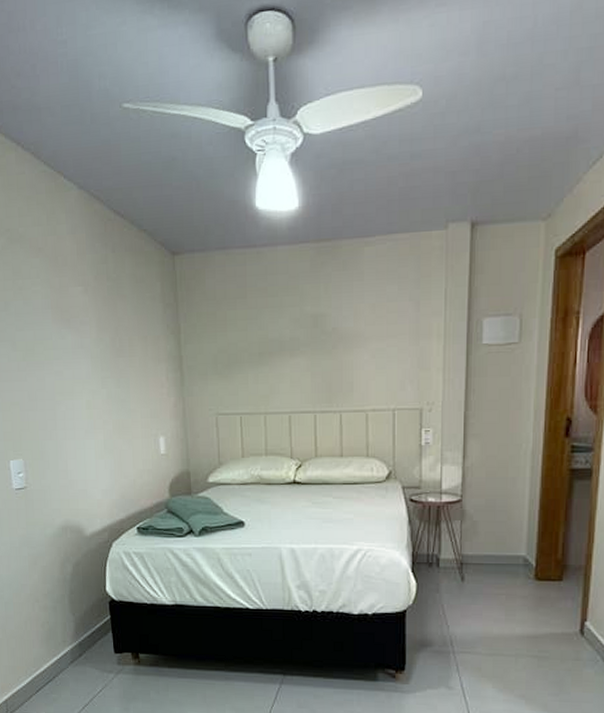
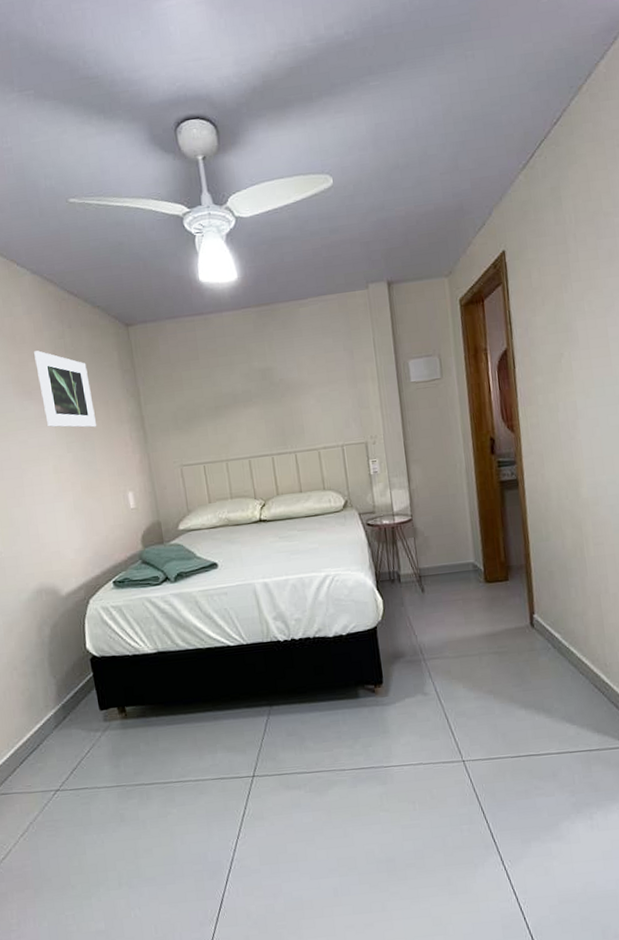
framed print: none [75,275,134,364] -> present [34,350,97,428]

